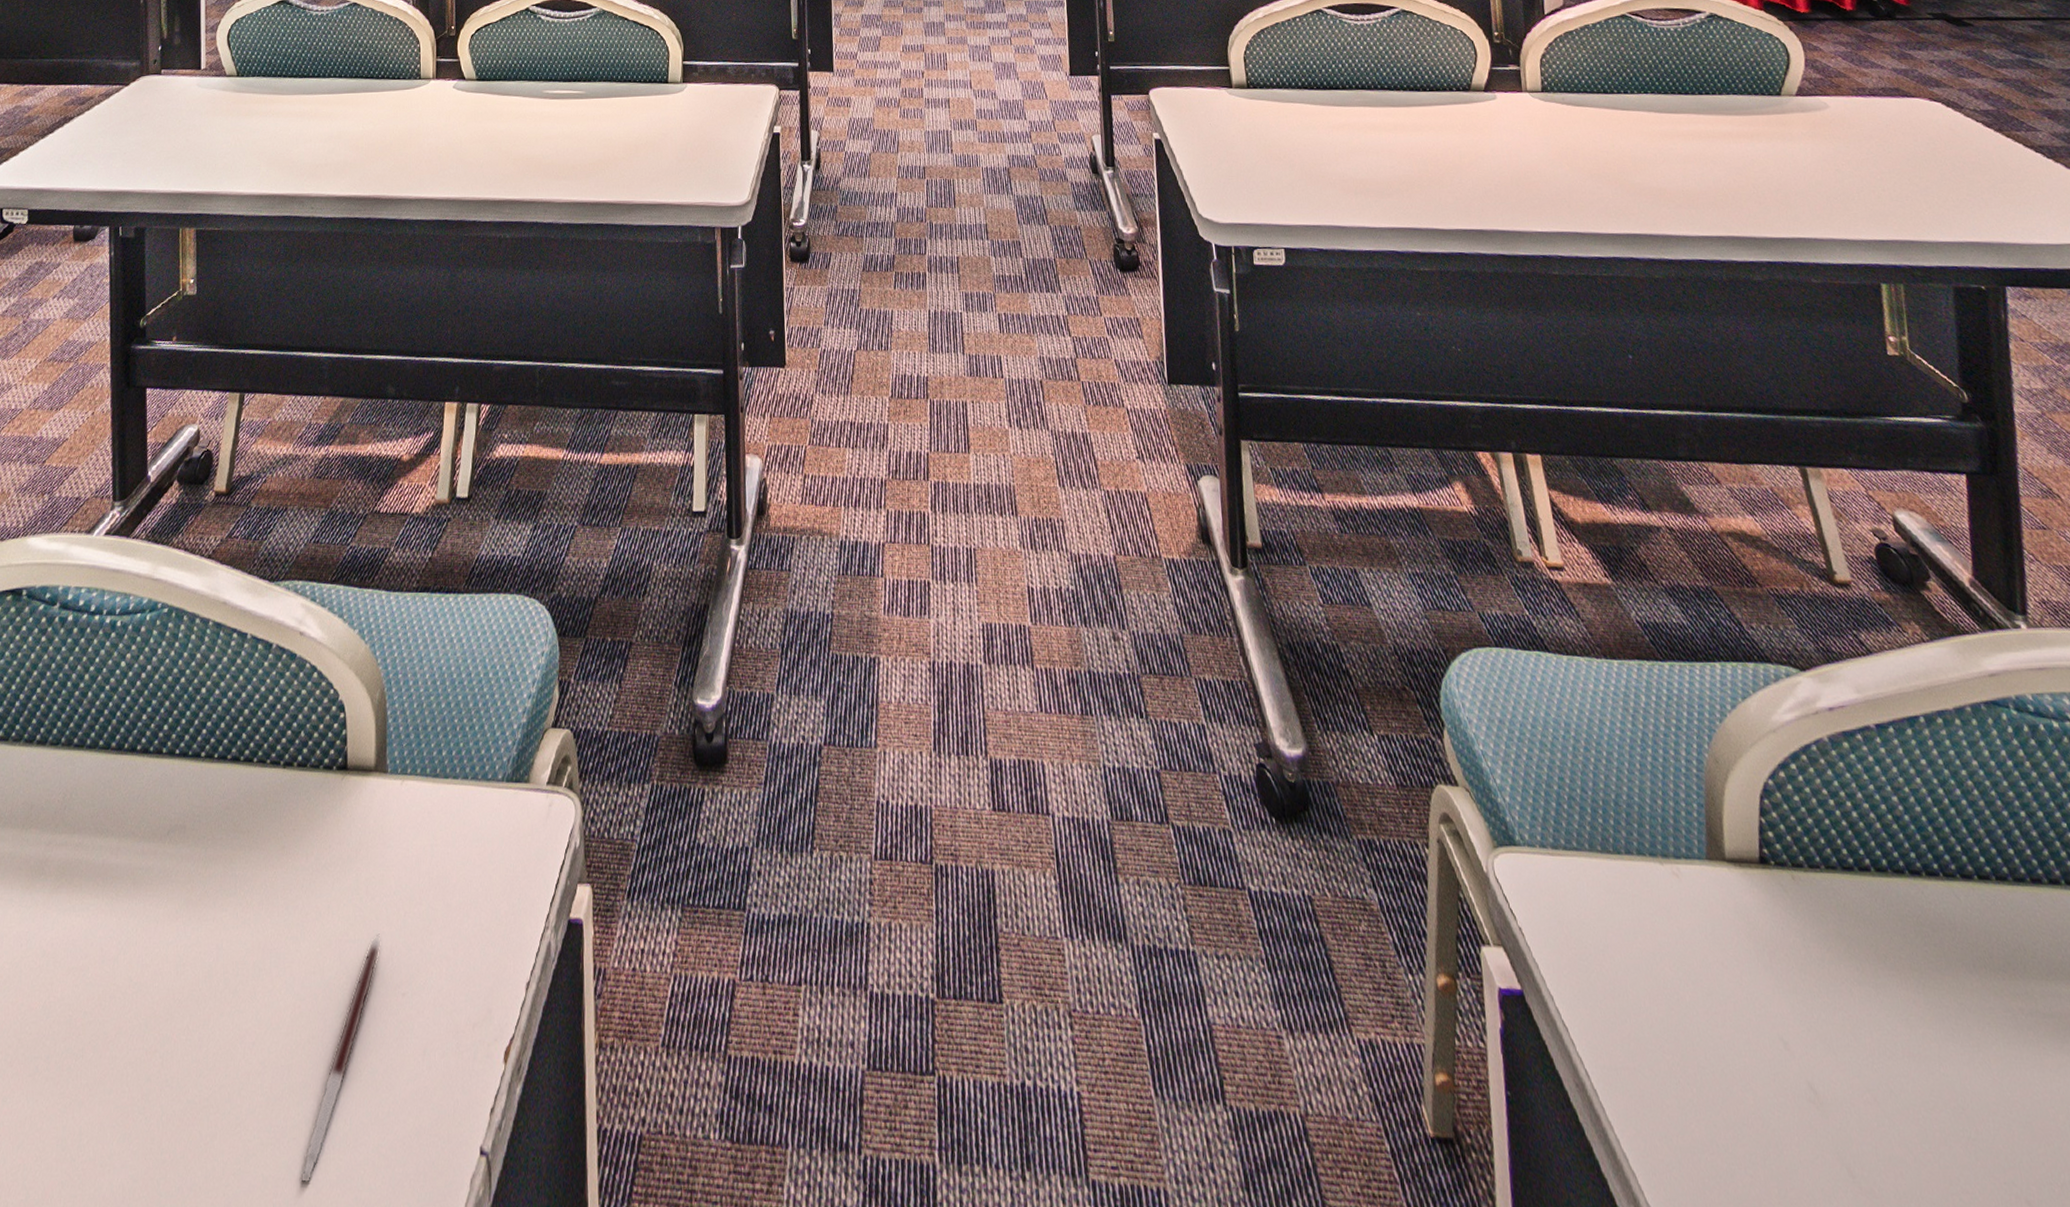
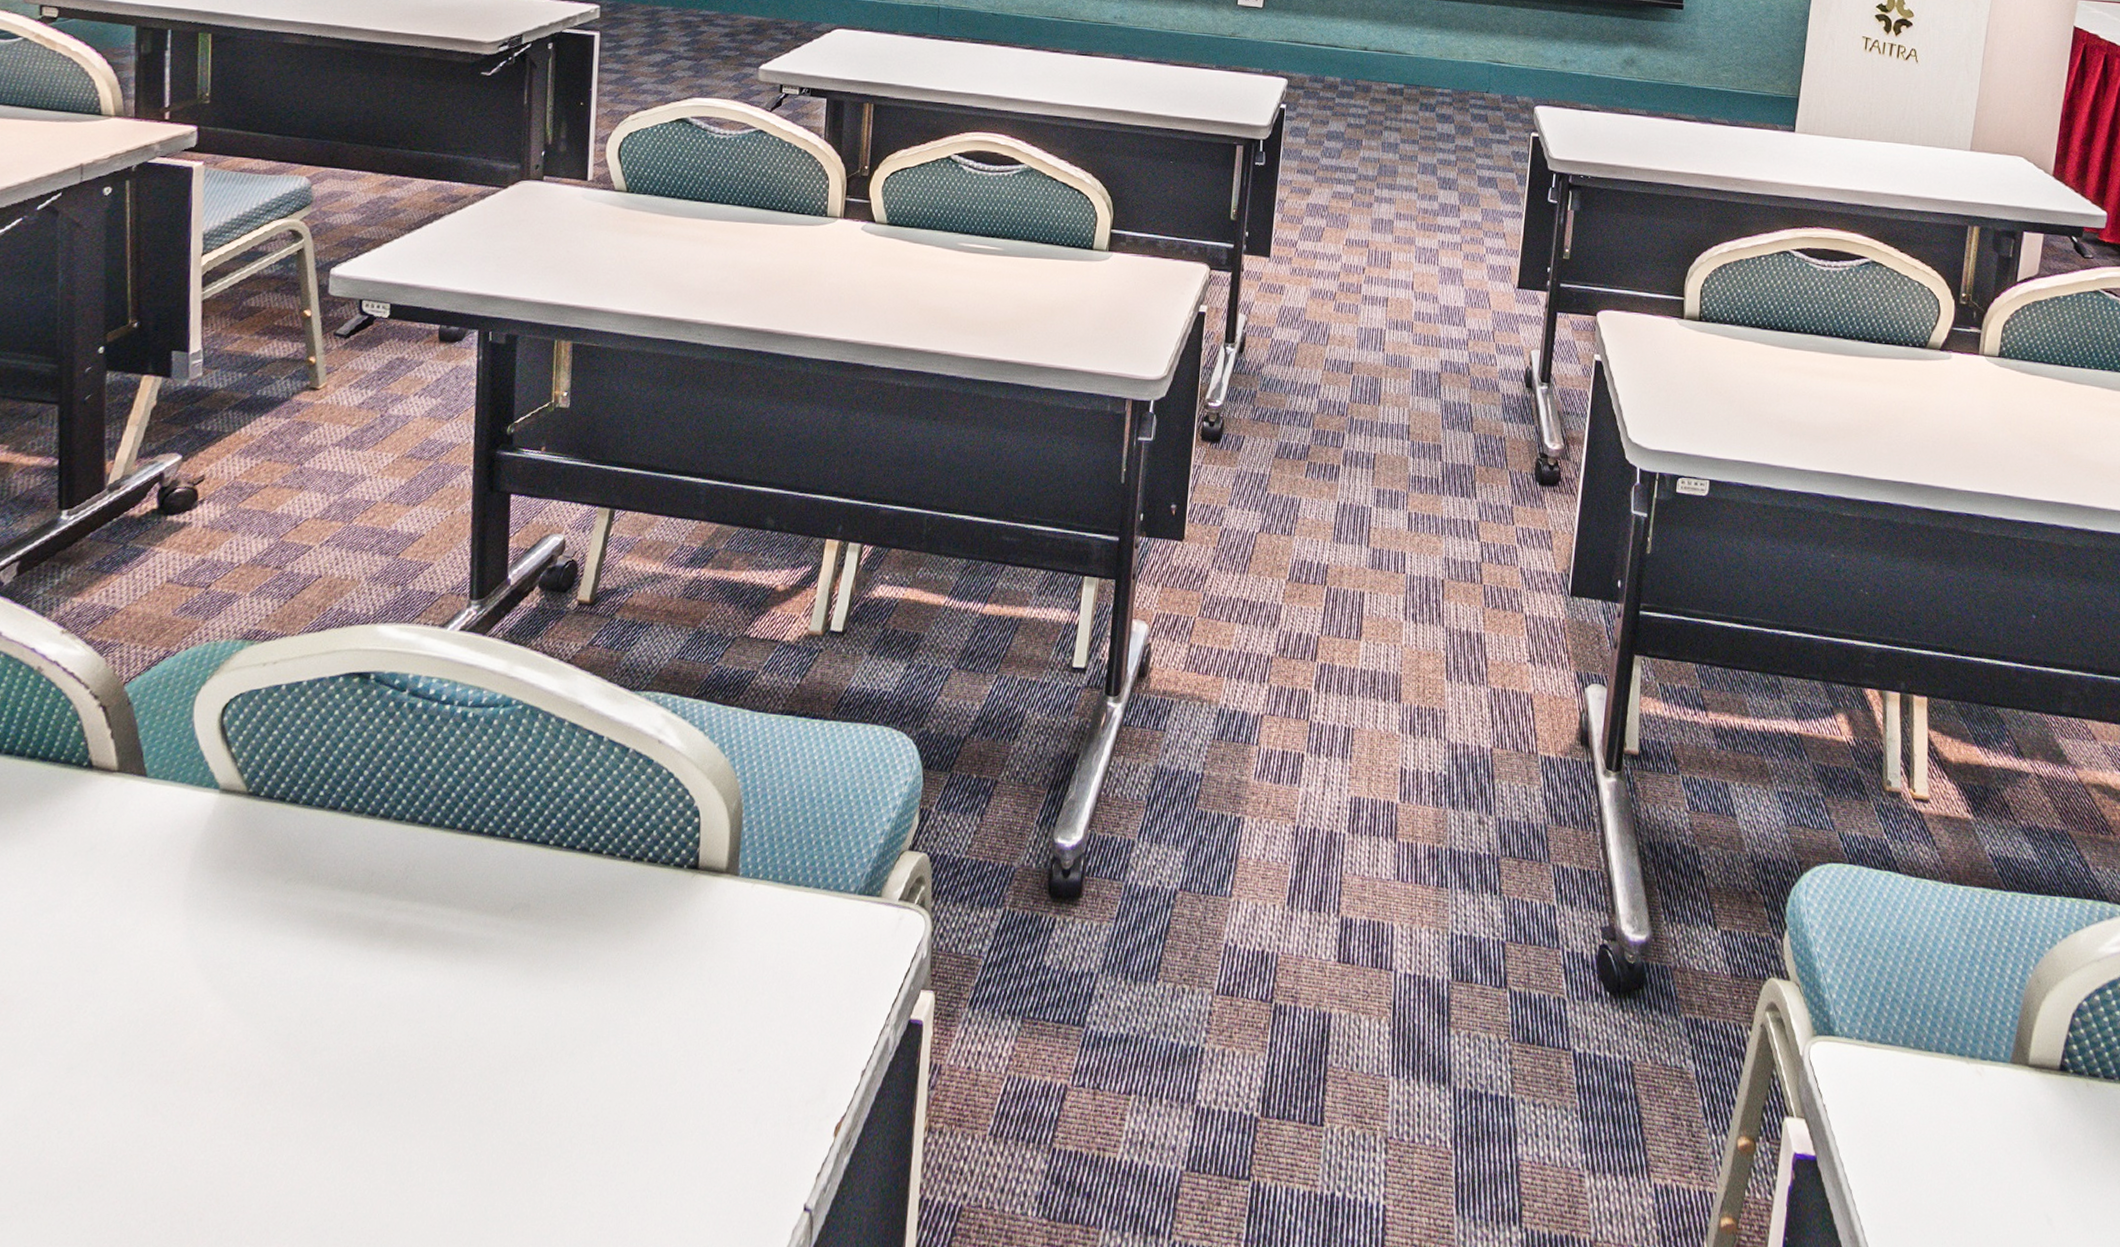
pen: present [299,933,382,1185] -> none [625,1016,722,1222]

